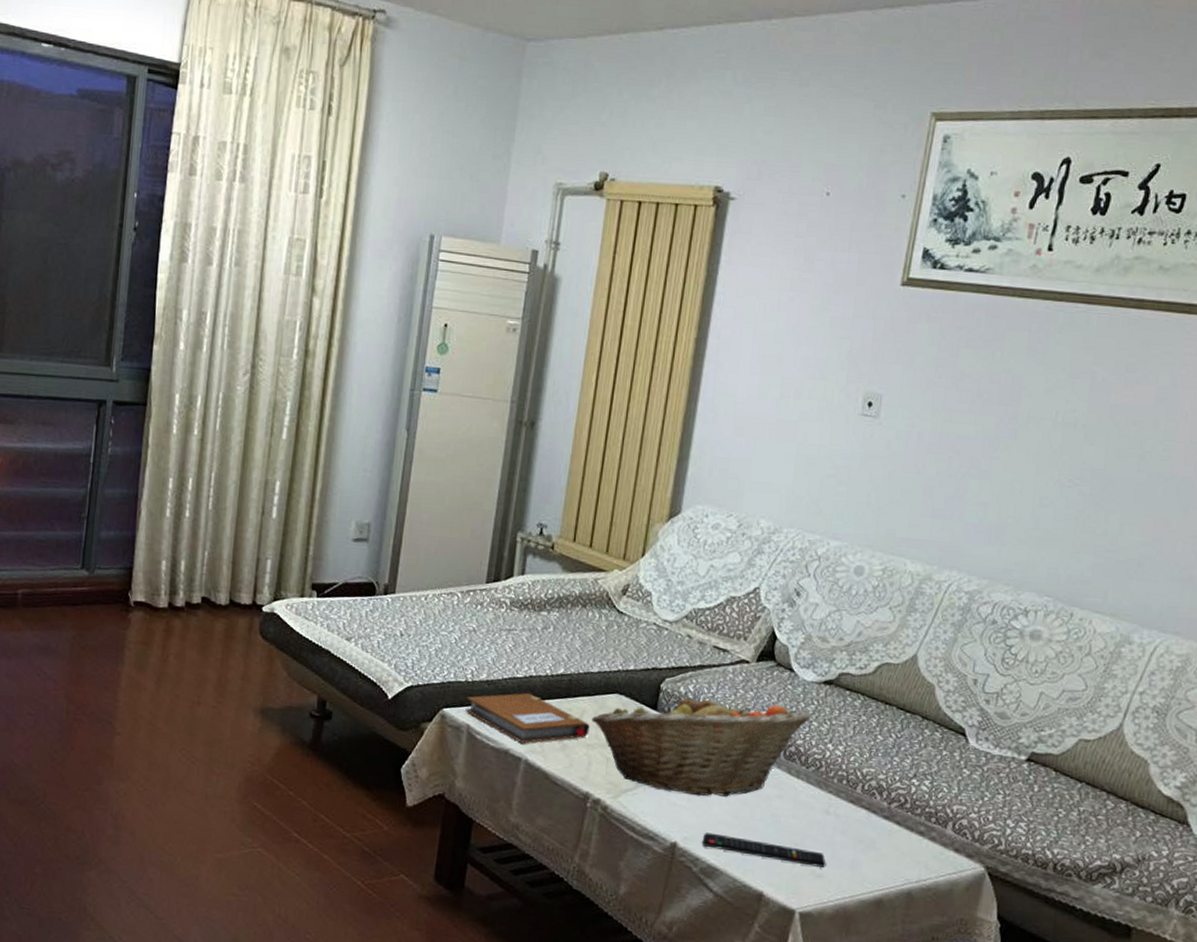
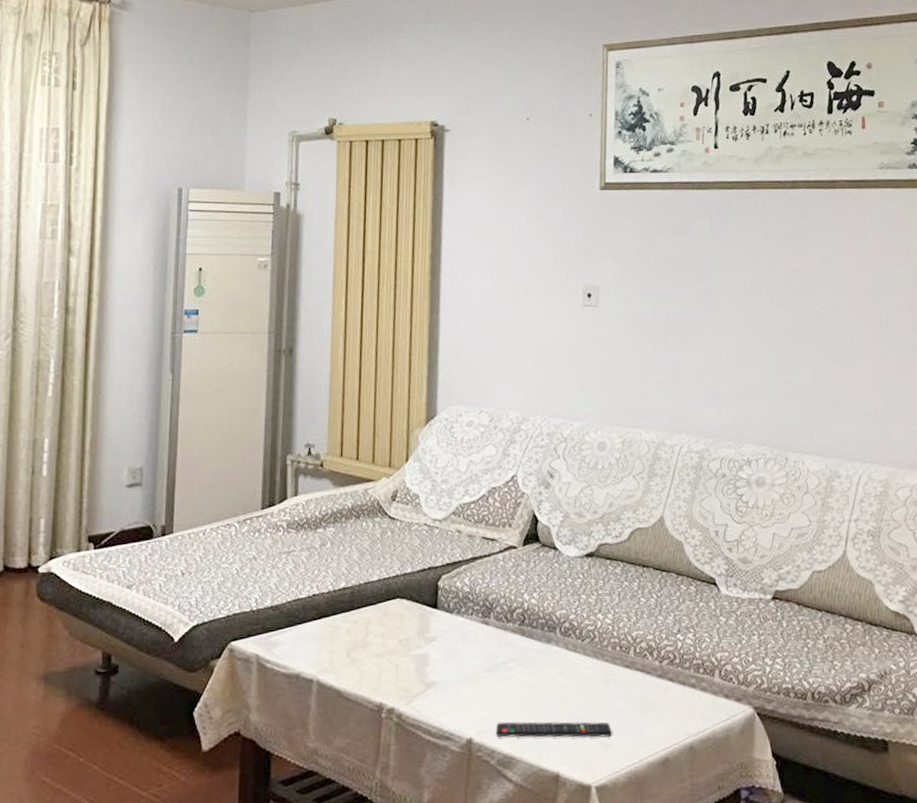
notebook: present [465,693,590,744] -> none [253,612,376,665]
fruit basket: present [592,692,810,797] -> none [377,584,578,688]

